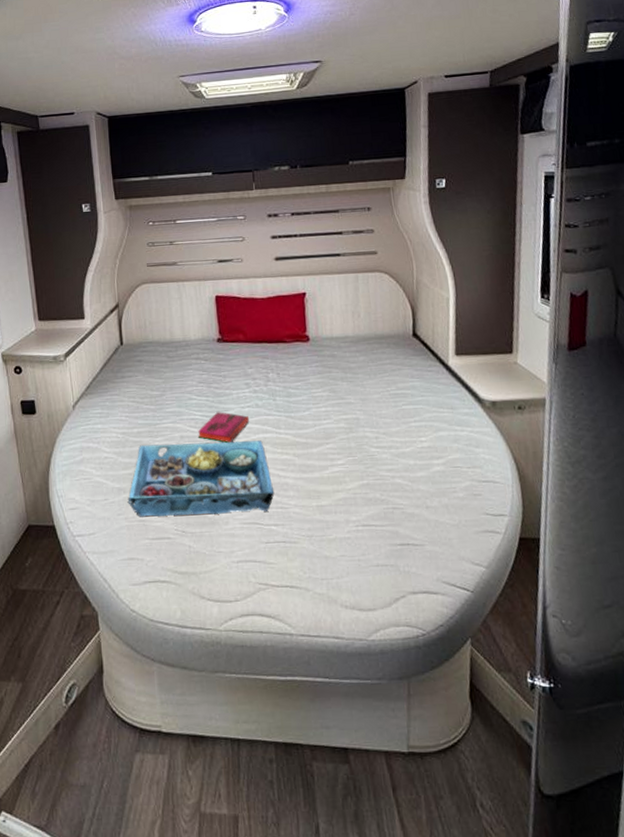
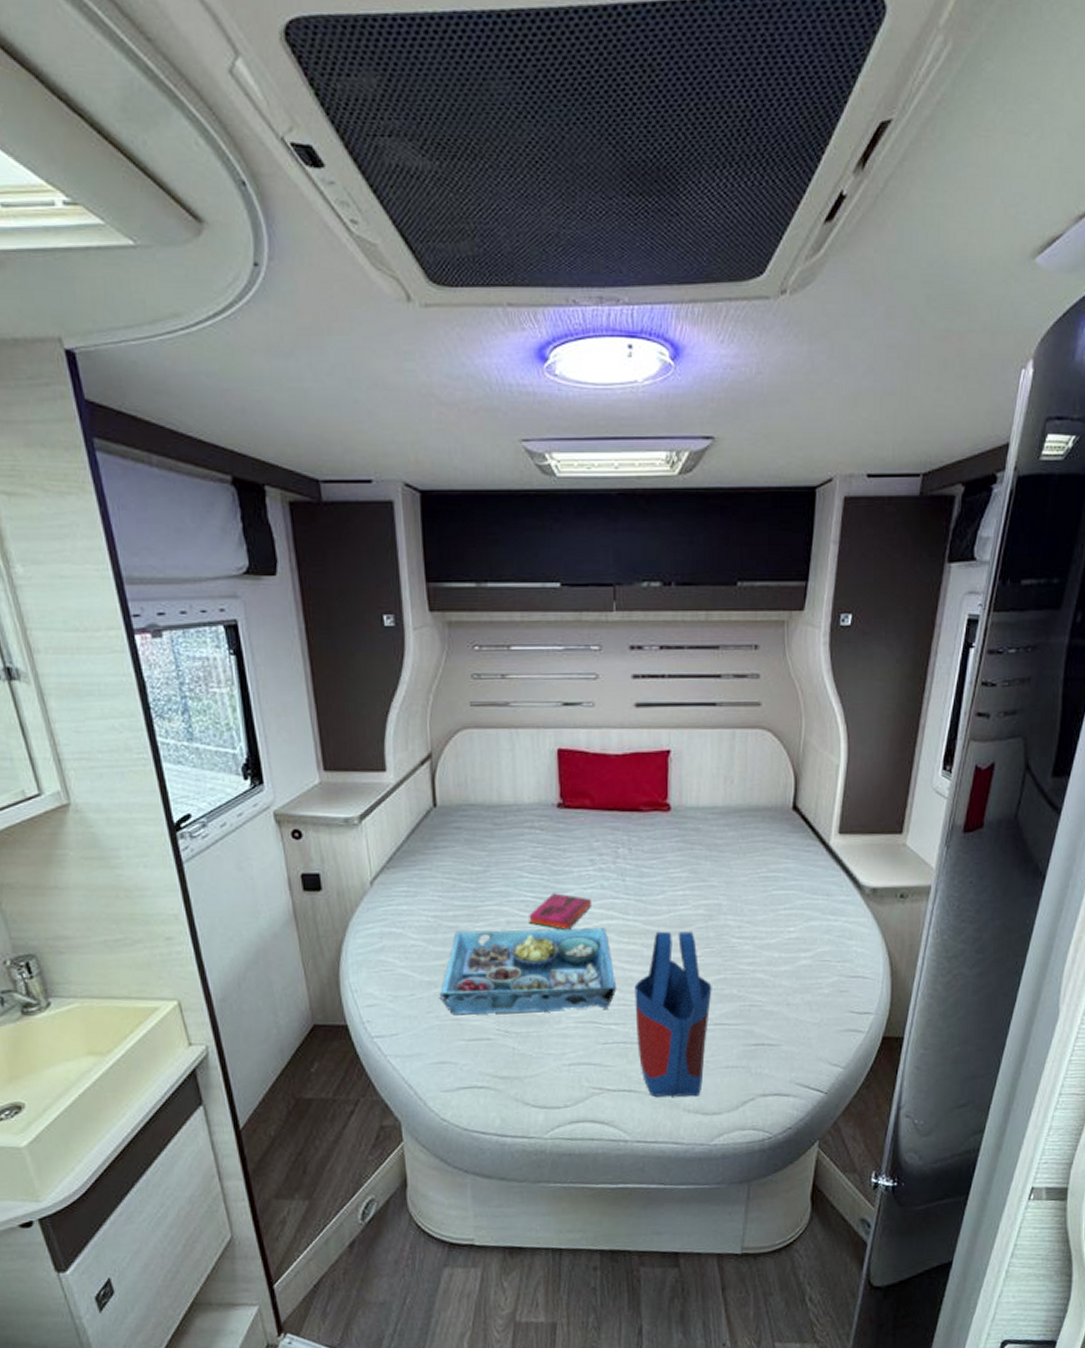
tote bag: none [289,442,358,593] -> present [634,931,712,1097]

